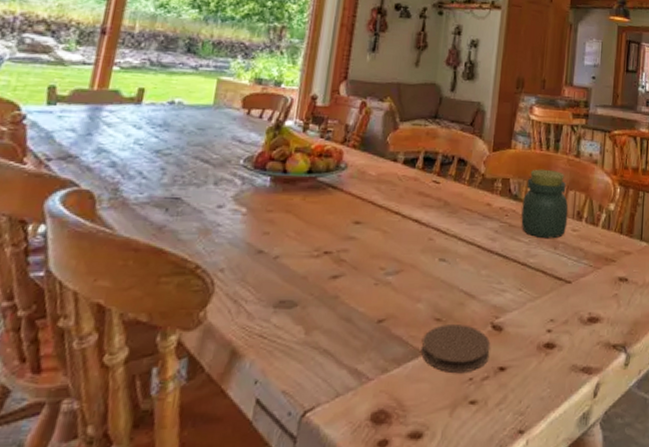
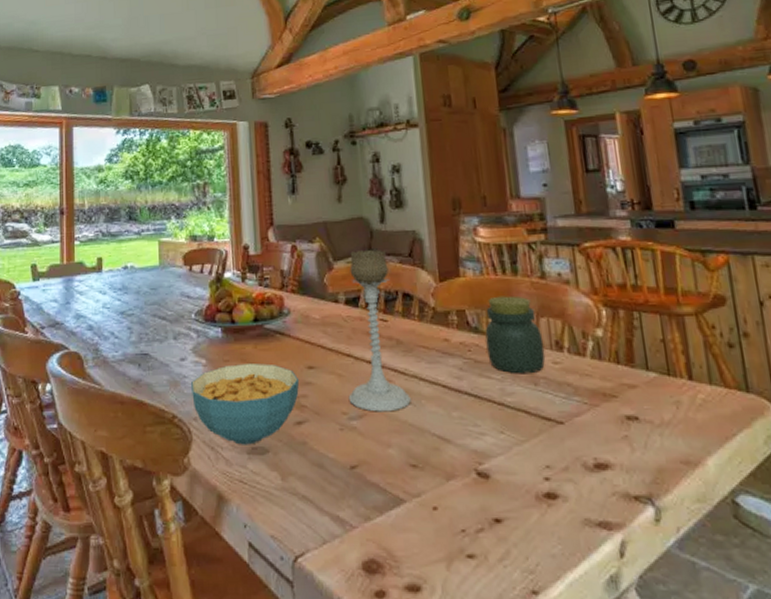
cereal bowl: none [222,215,344,298] -> present [191,363,300,445]
candle holder: none [388,114,450,269] -> present [348,250,411,412]
coaster: present [421,325,491,374] -> none [401,471,480,524]

